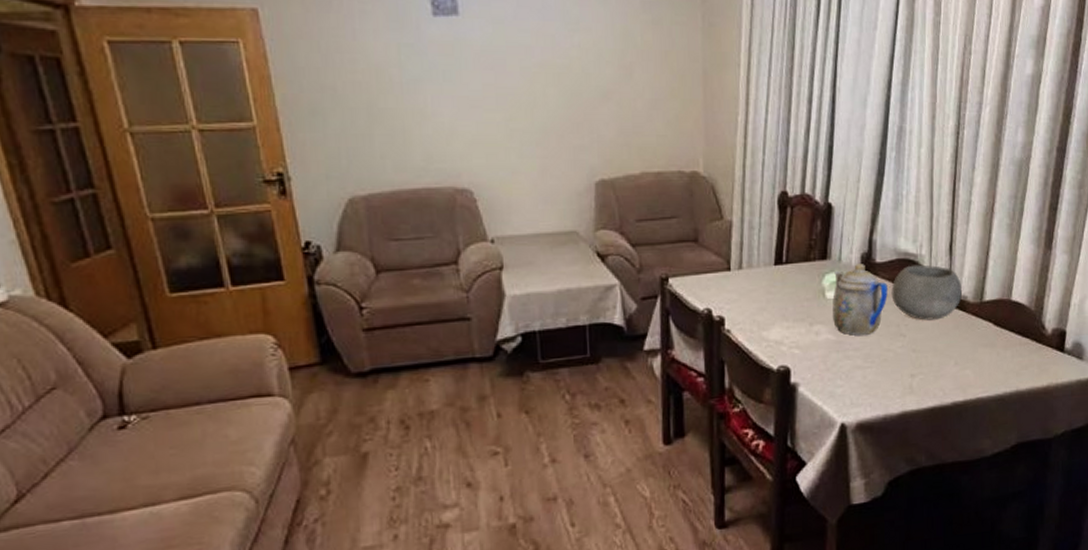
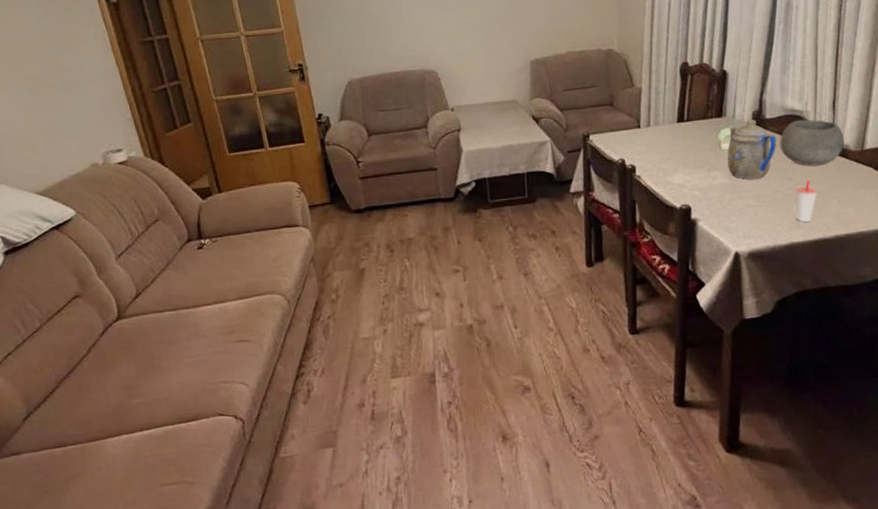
cup: none [908,335,934,387] -> present [795,179,818,223]

